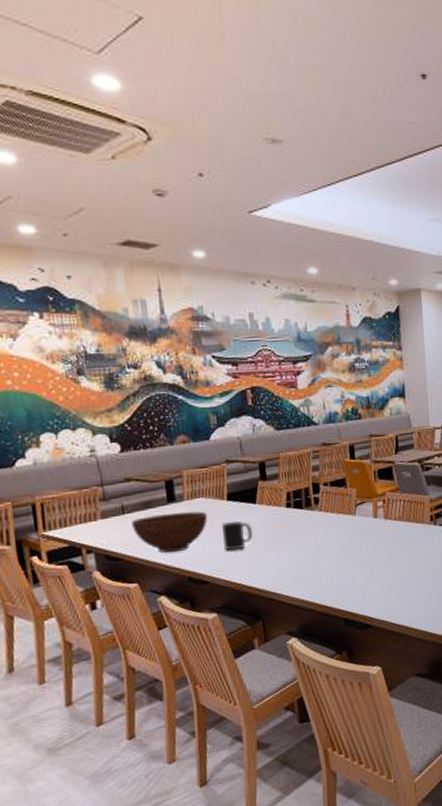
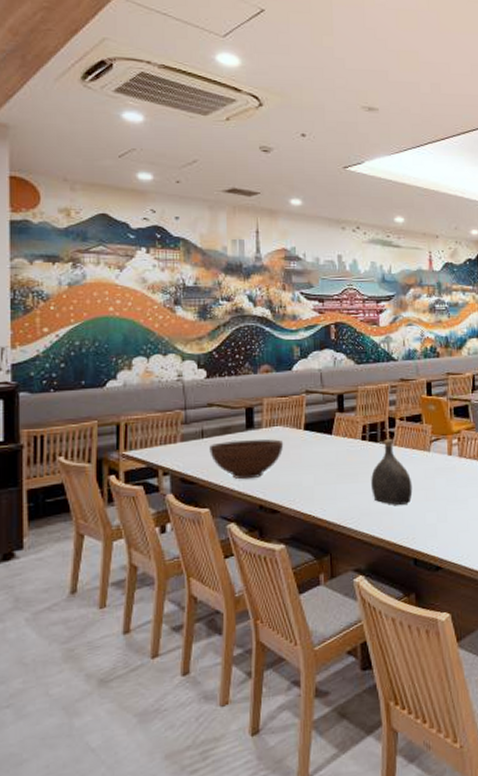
mug: present [222,521,254,551] -> none [297,451,327,481]
water jug: none [298,505,340,570] -> present [371,439,413,505]

